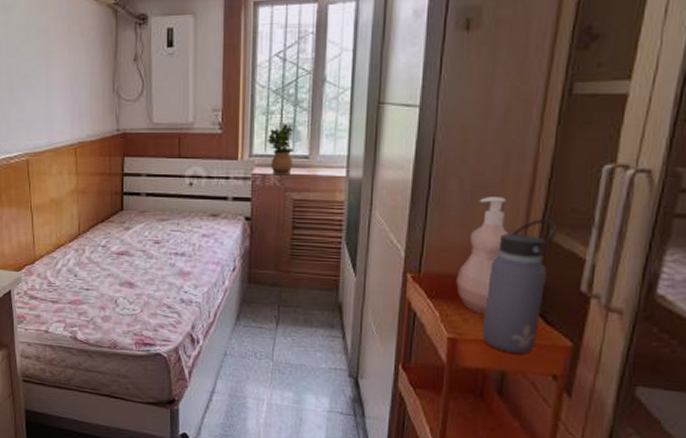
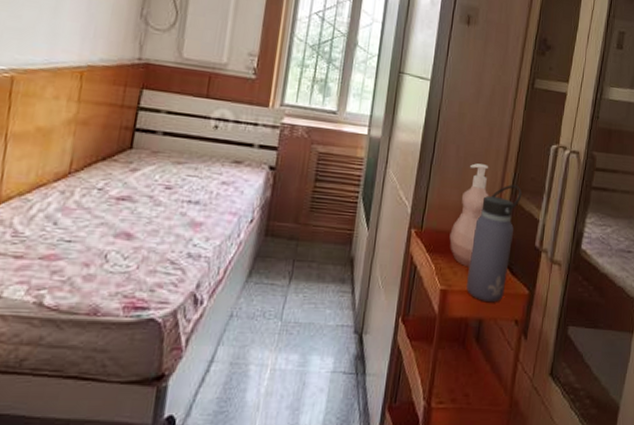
potted plant: present [266,123,294,176] -> none [298,77,325,128]

